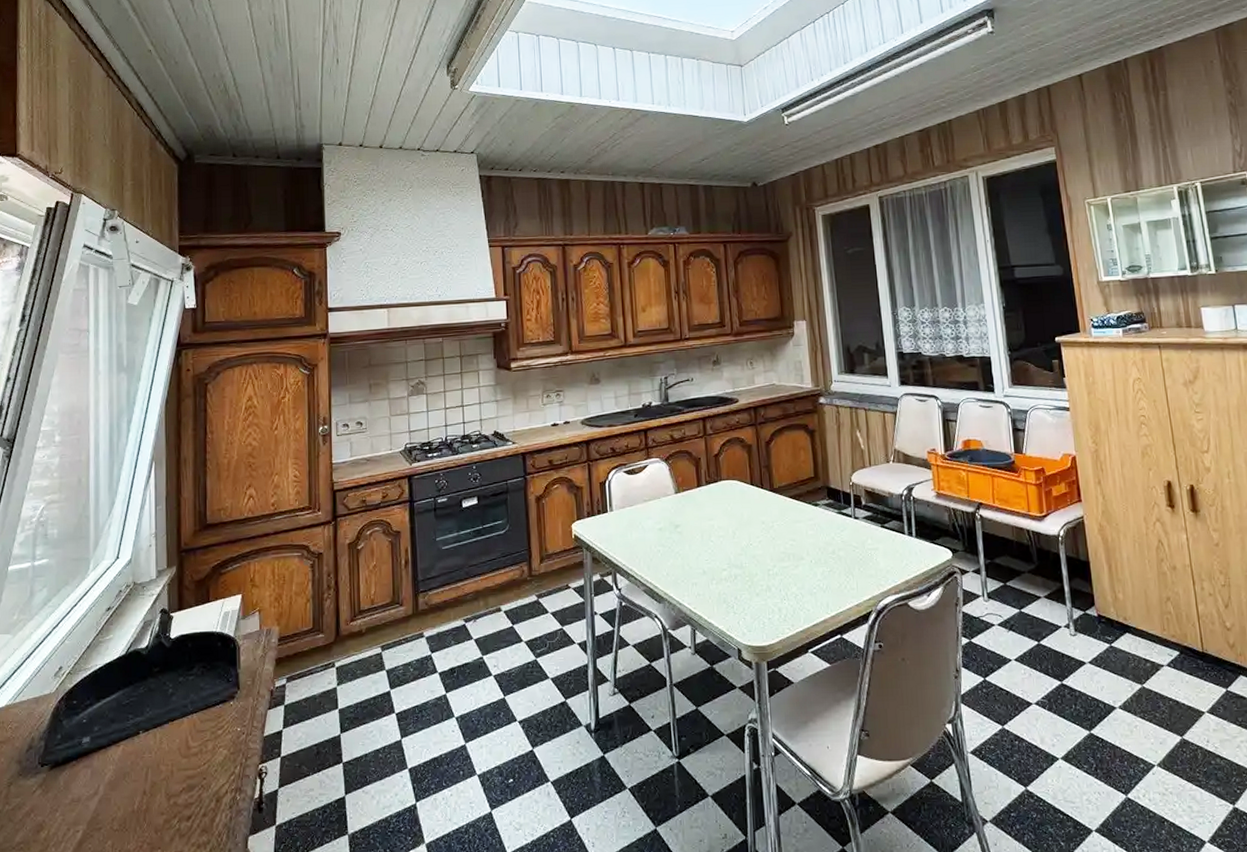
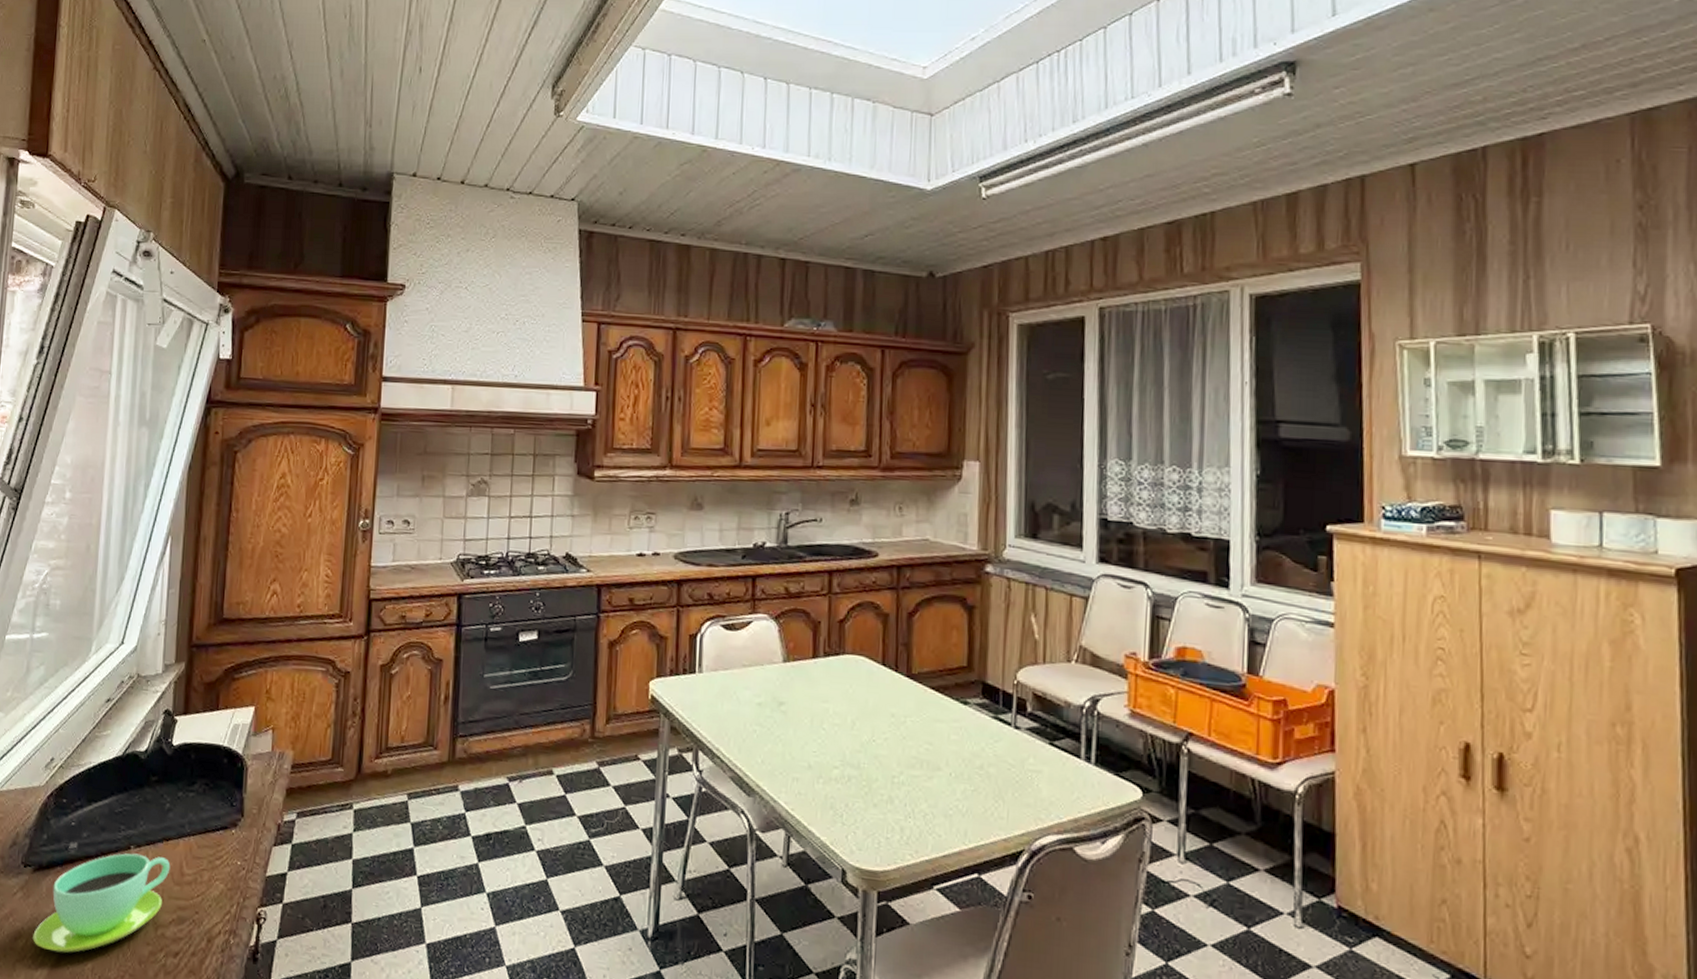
cup: none [54,736,177,837] -> present [33,853,171,953]

